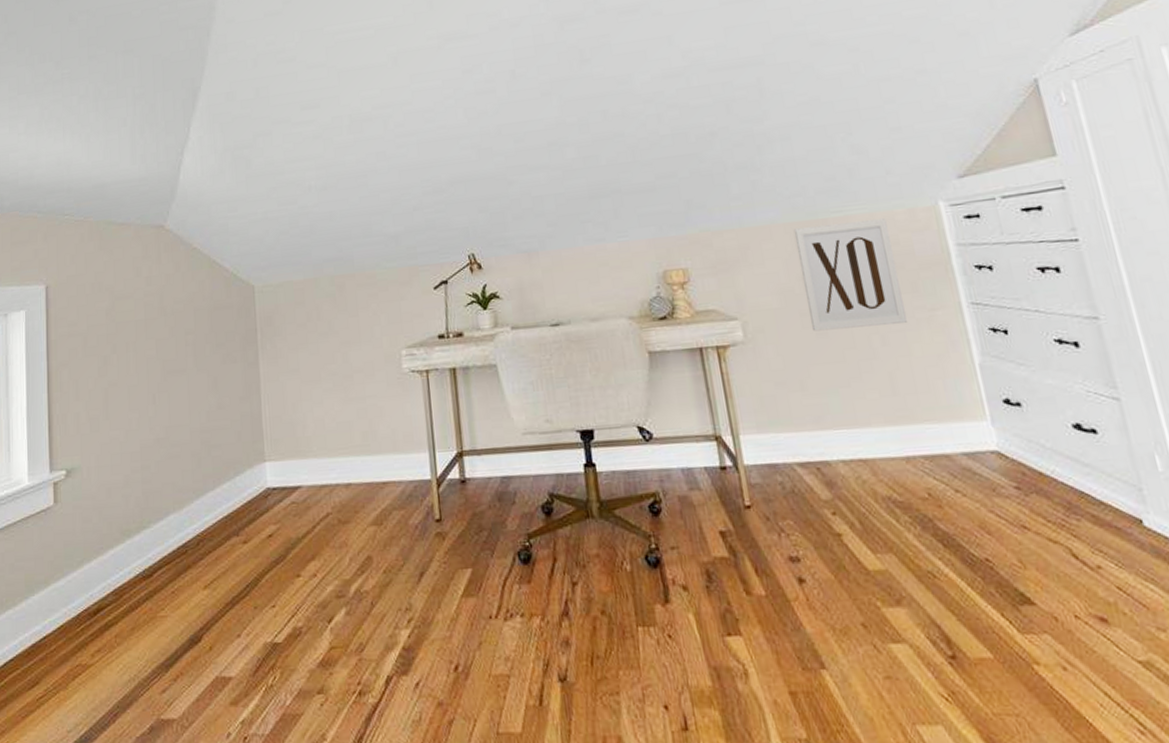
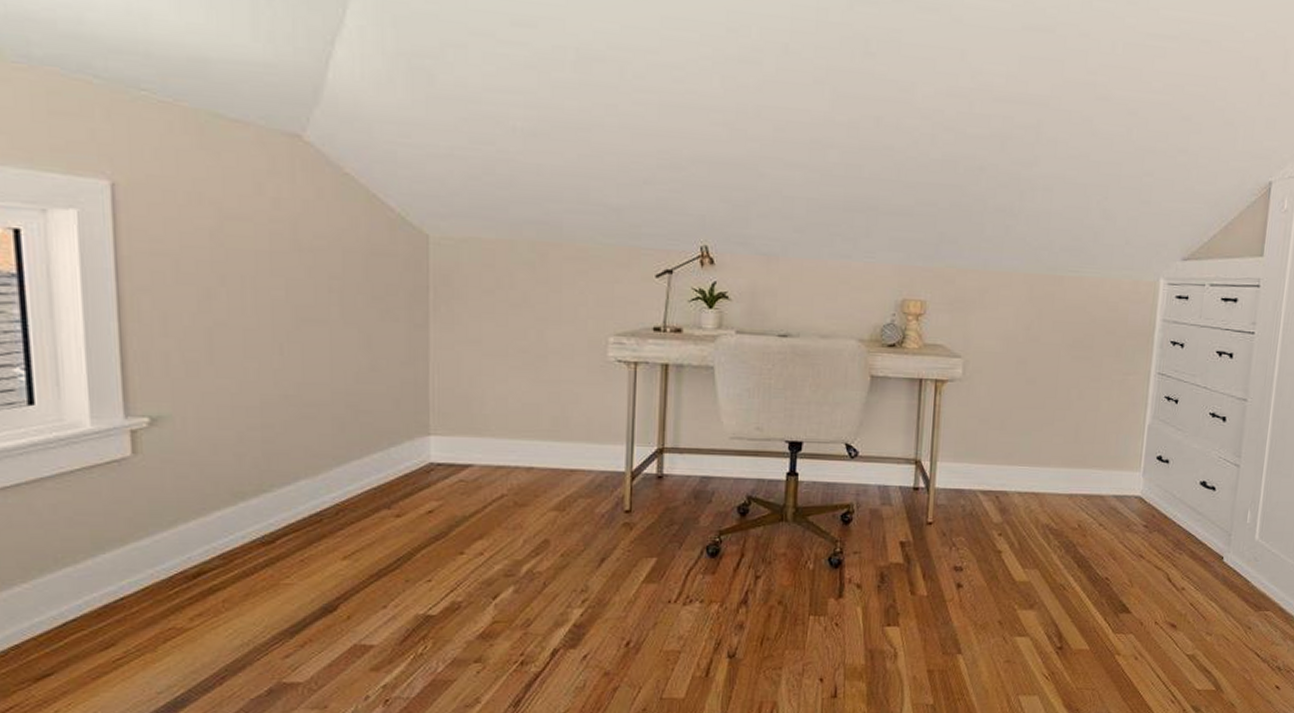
wall art: present [793,218,909,332] -> none [1024,281,1113,382]

